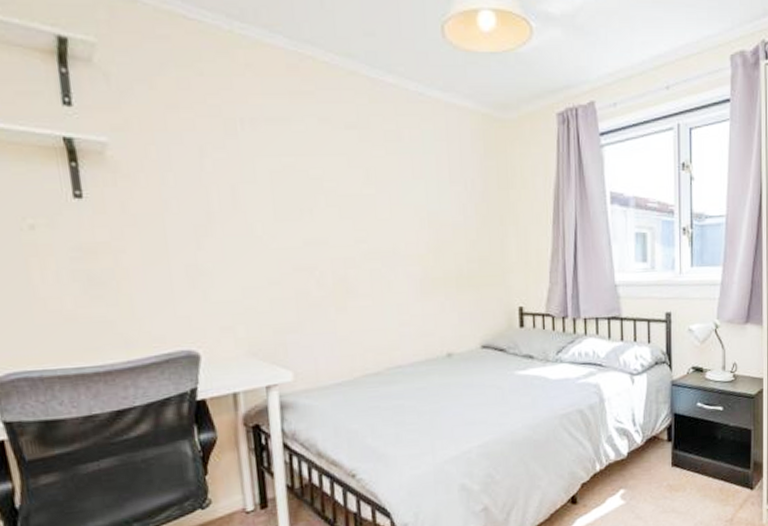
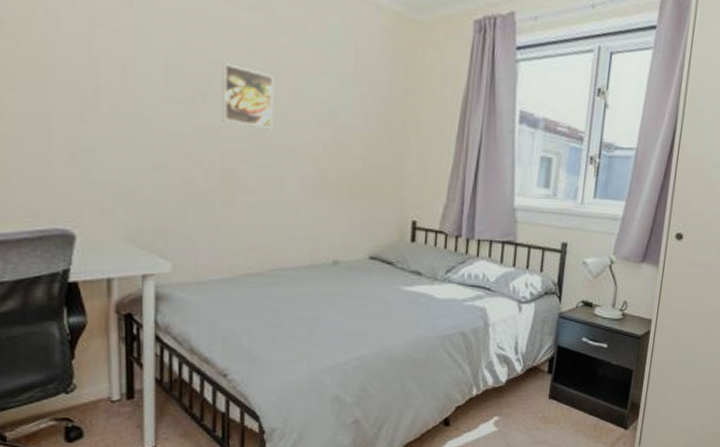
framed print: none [325,179,377,236] -> present [222,63,275,130]

